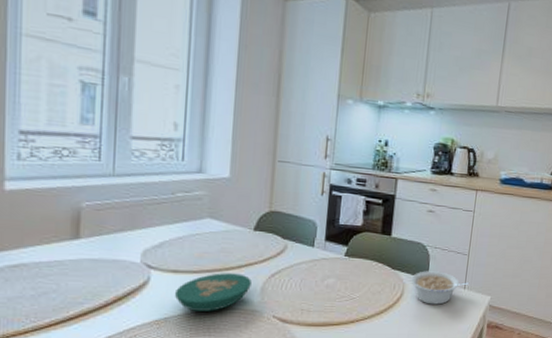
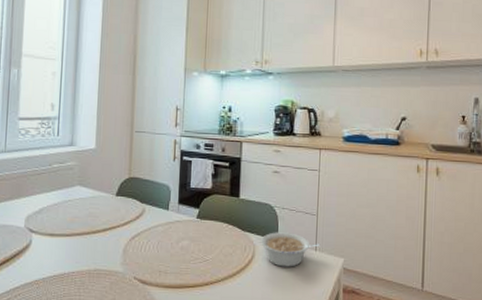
bowl: present [175,273,251,311] -> none [52,236,115,272]

